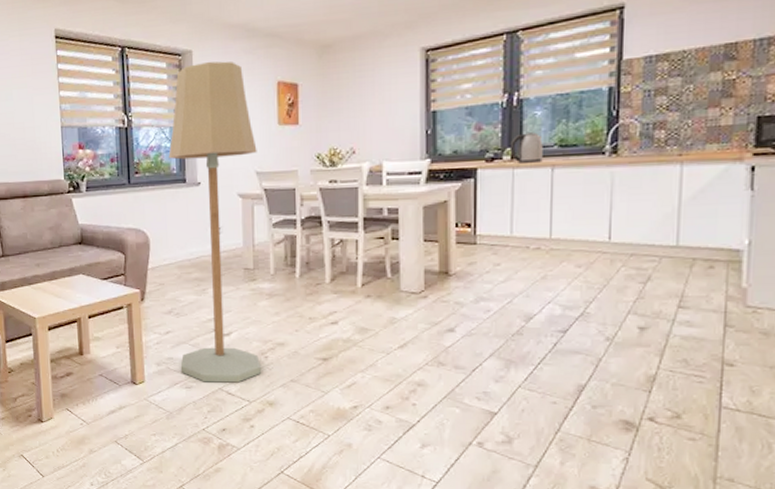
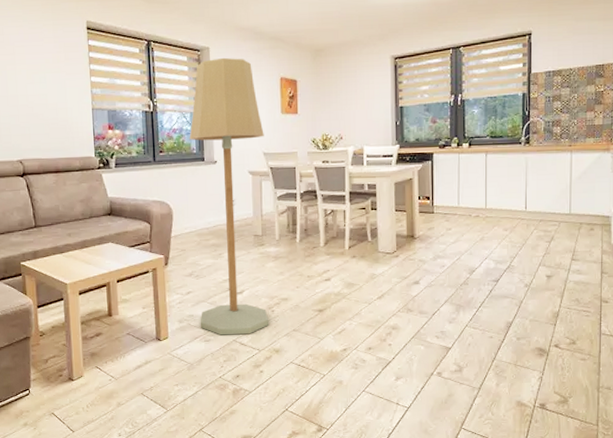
kettle: present [509,132,543,163] -> none [456,126,479,150]

